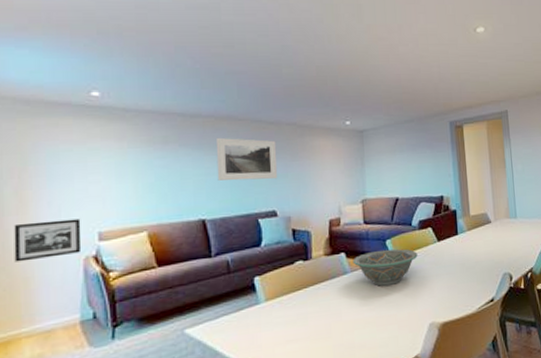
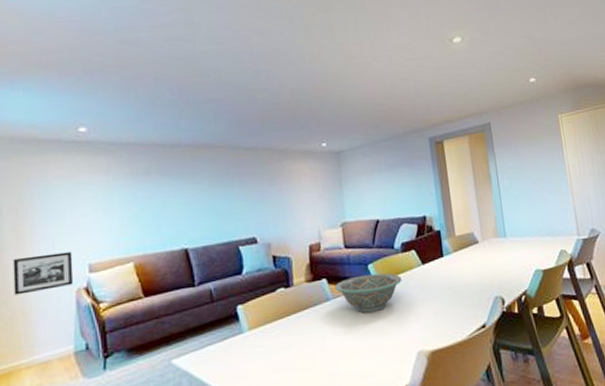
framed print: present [215,137,278,181] -> none [195,166,257,209]

